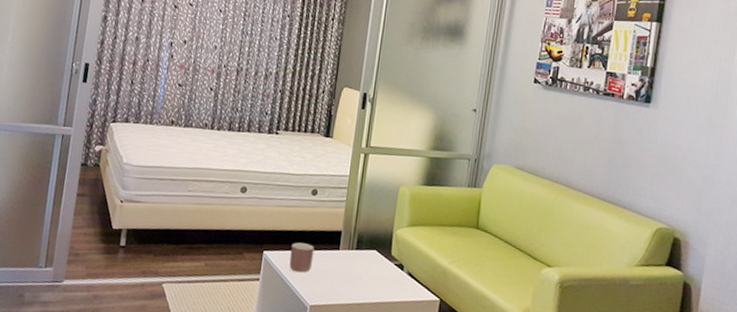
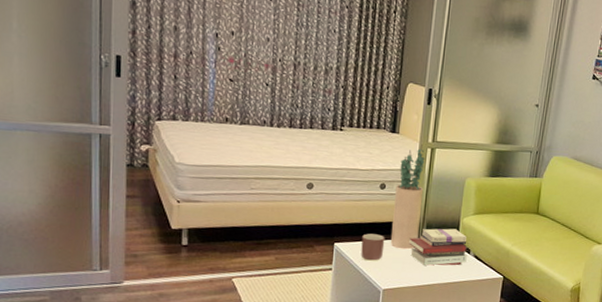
vase: none [319,150,358,262] -> present [390,145,425,250]
books: none [339,240,400,283] -> present [409,228,467,266]

